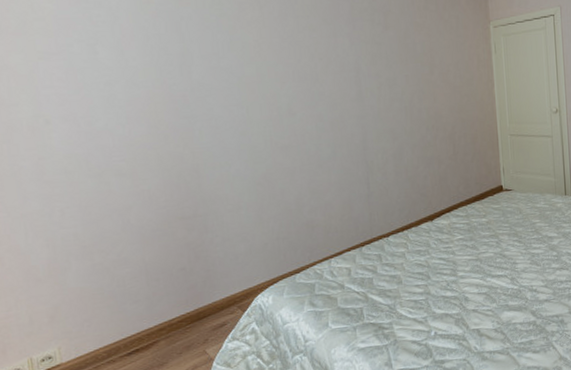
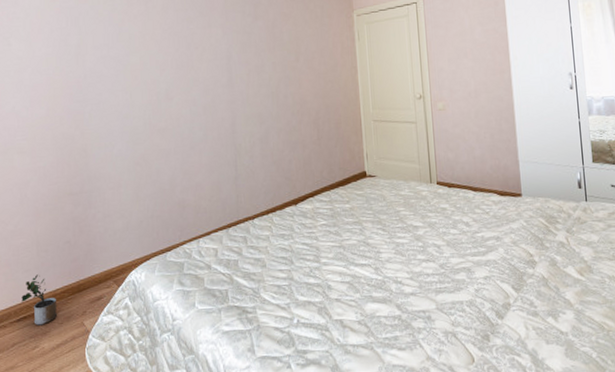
potted plant: none [131,305,176,357] -> present [21,275,58,326]

